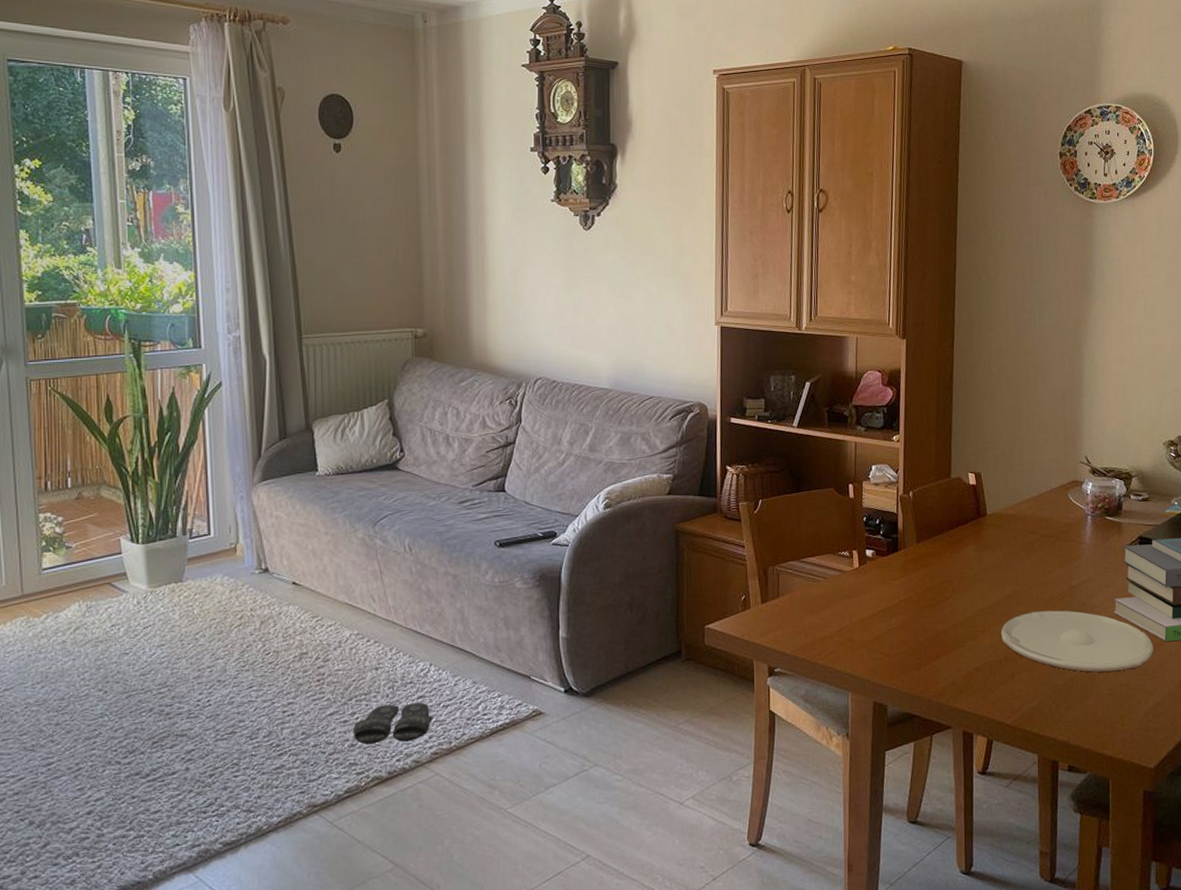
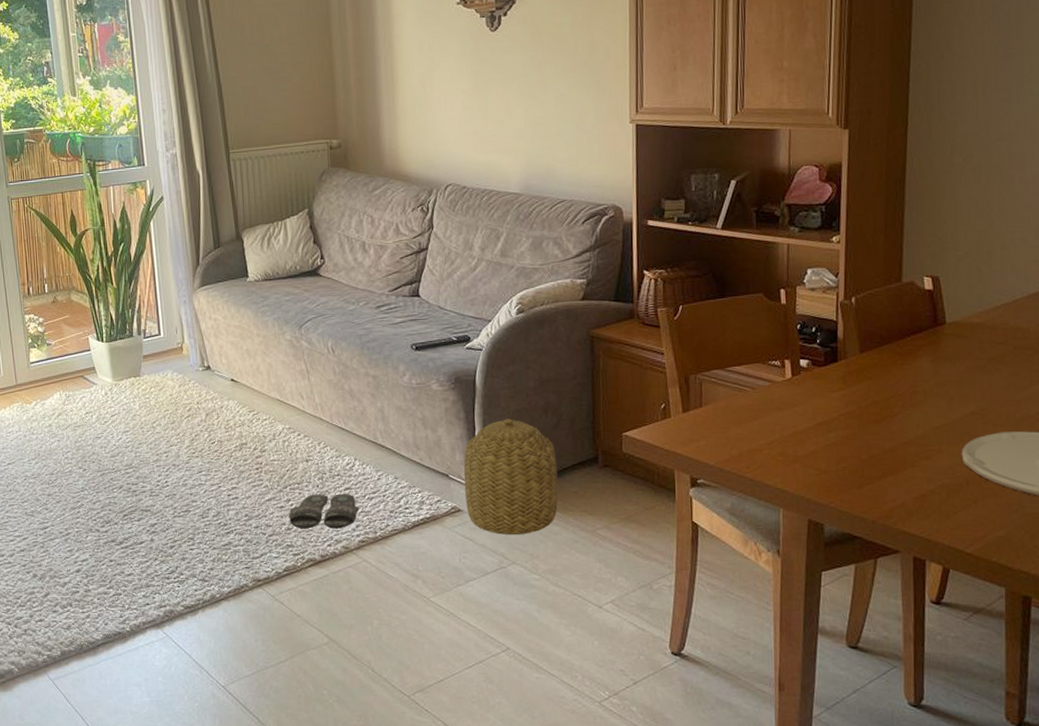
basket: none [546,615,642,736] -> present [463,419,558,536]

